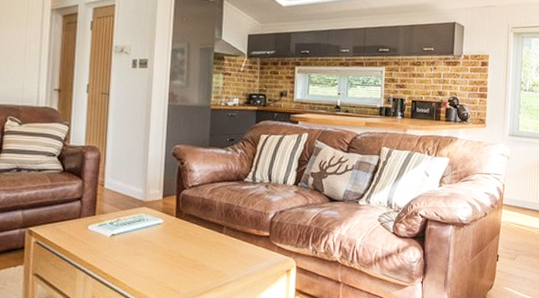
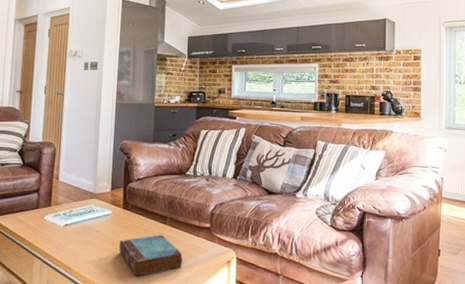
book: none [172,244,240,287] -> present [119,235,183,276]

